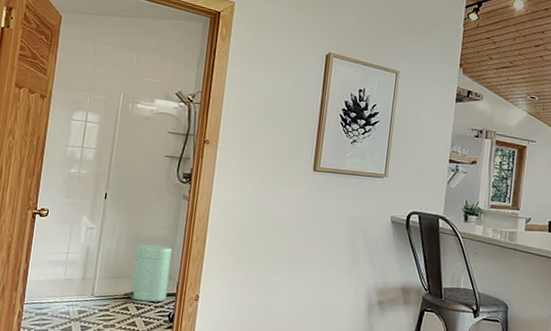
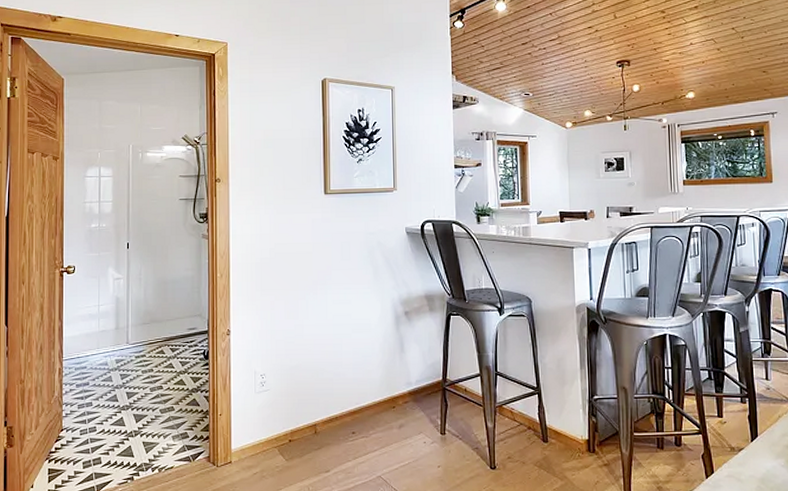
trash can: present [123,244,173,302] -> none [157,286,199,342]

